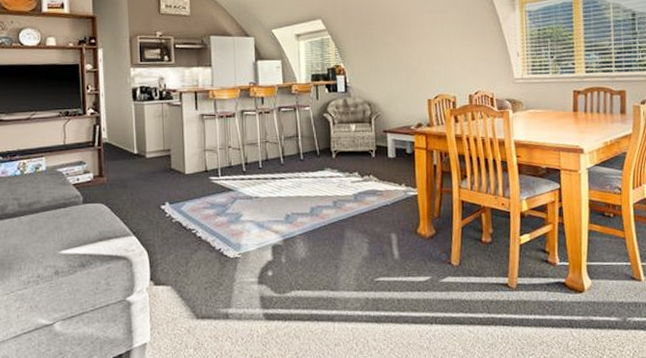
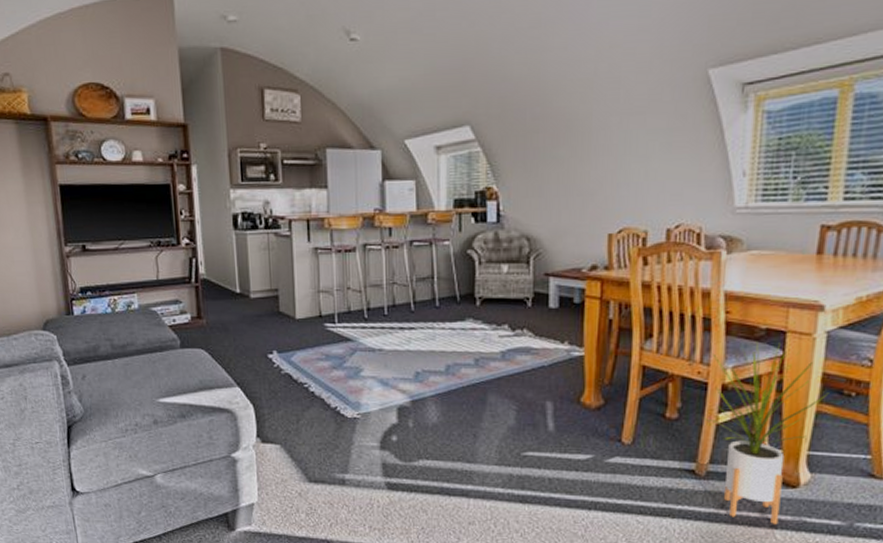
house plant: none [510,178,596,324] -> present [703,341,830,524]

